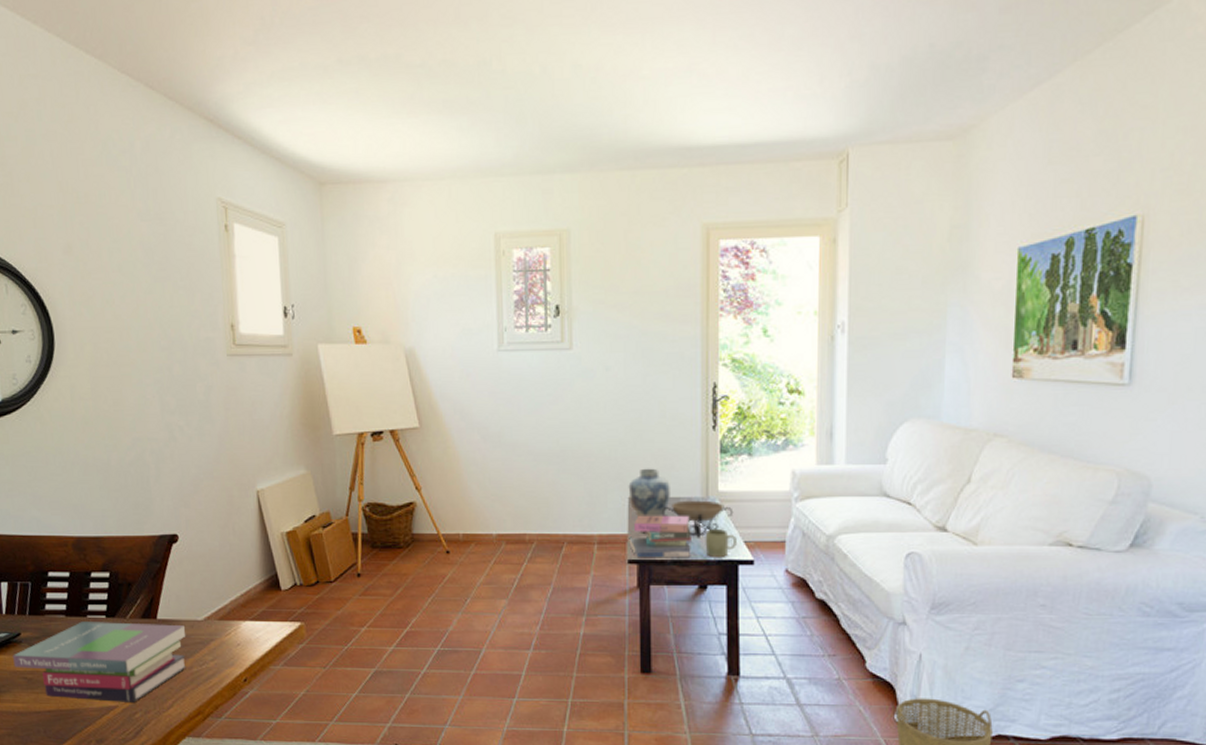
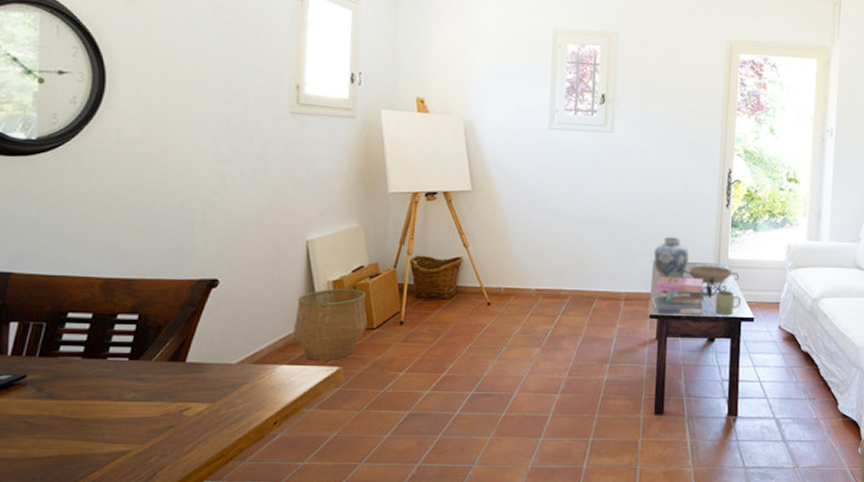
books: present [13,621,186,702] -> none [13,364,216,447]
basket: none [253,537,325,616] -> present [293,286,368,361]

